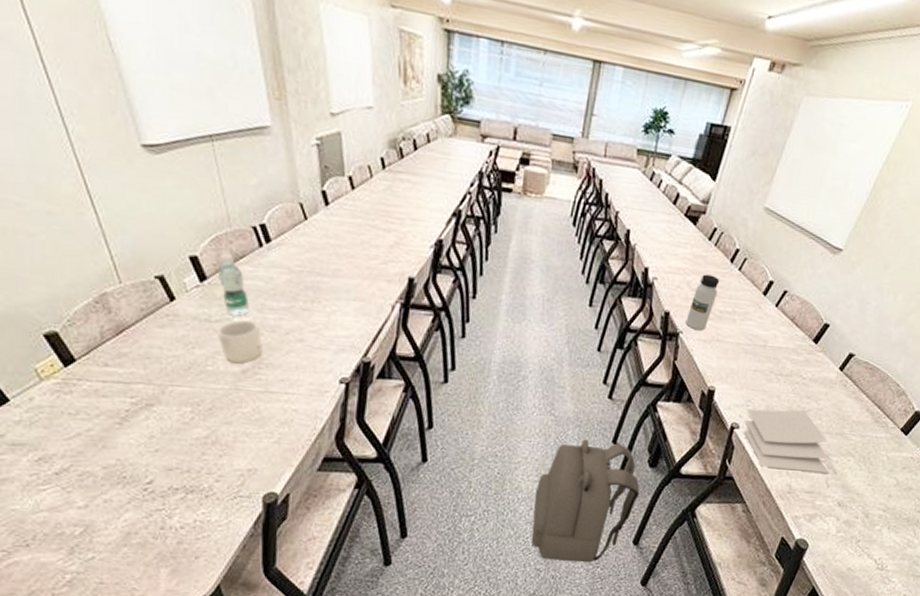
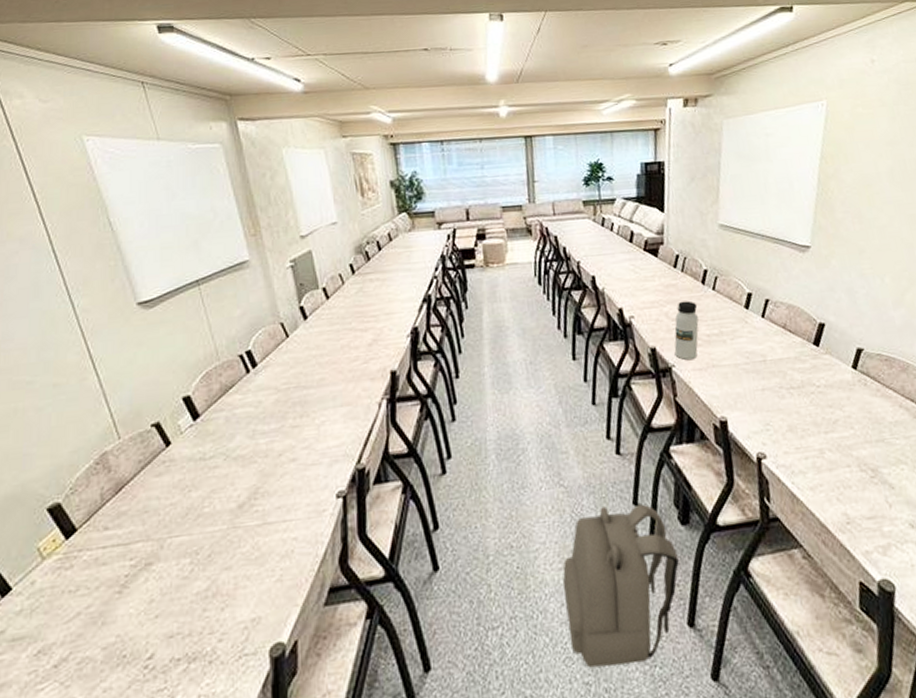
mug: present [216,319,264,364] -> none [211,448,258,500]
bottle: present [219,253,249,316] -> none [210,386,241,449]
papers: present [743,408,829,473] -> none [768,421,885,498]

